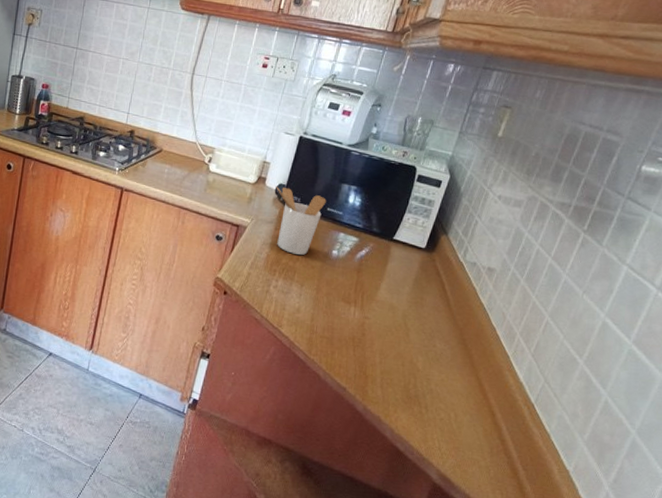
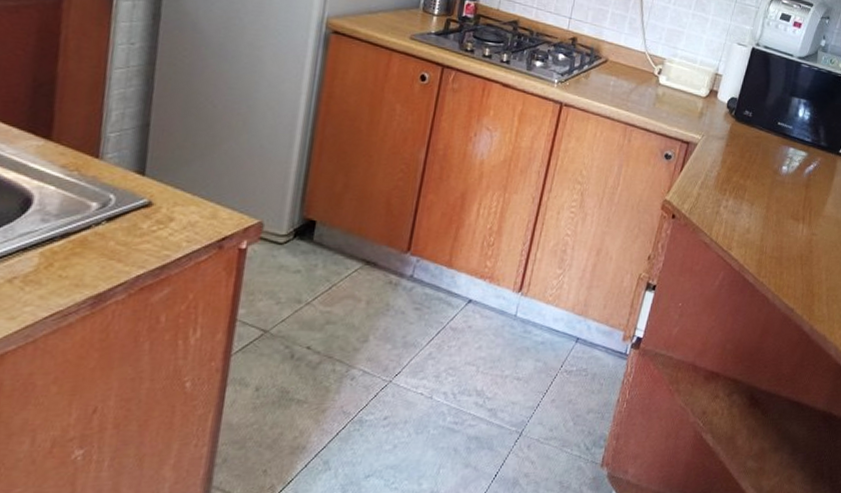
utensil holder: present [276,186,326,255] -> none [727,100,777,172]

